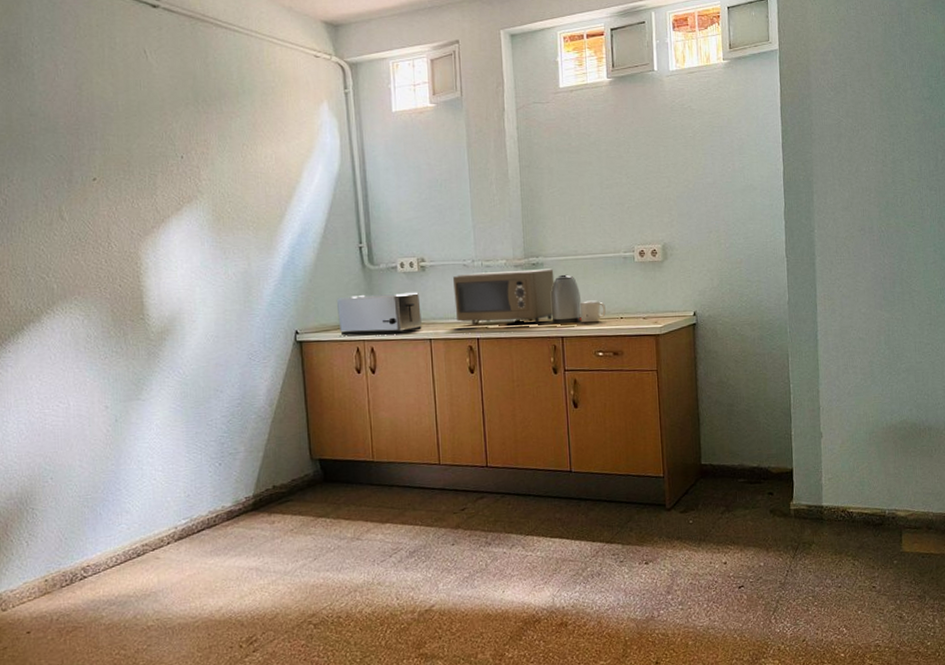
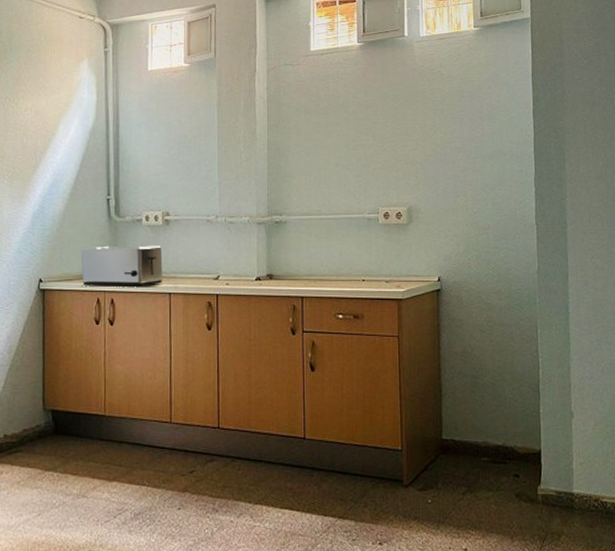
microwave: present [452,269,555,325] -> none [195,227,297,282]
kettle: present [550,274,583,324] -> none [292,233,324,284]
mug: present [579,300,606,323] -> none [321,261,347,284]

